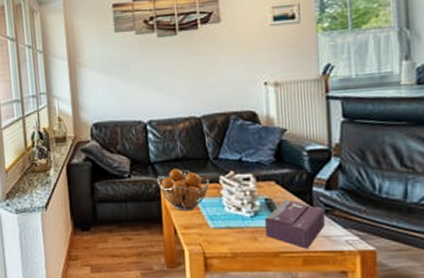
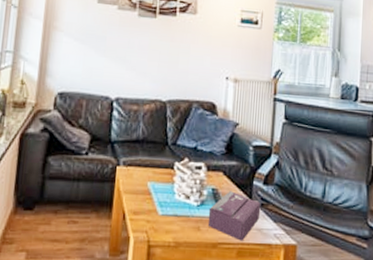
fruit basket: present [157,168,210,212] -> none [114,150,165,196]

